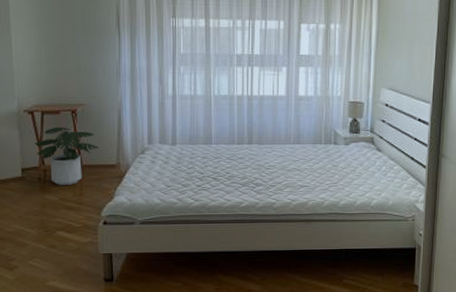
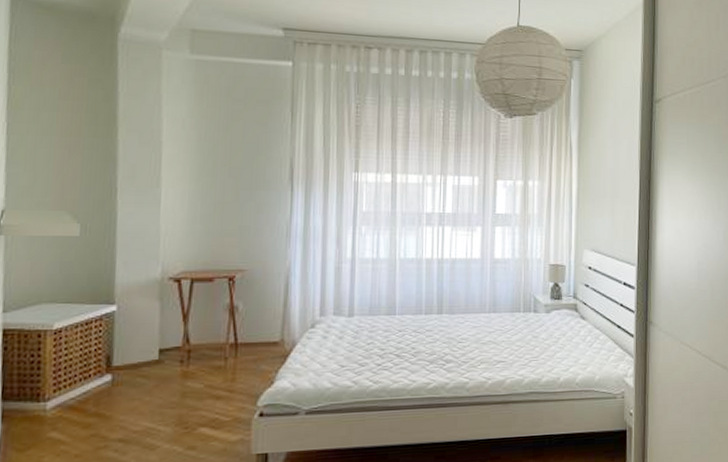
potted plant: present [35,127,98,185] -> none [179,297,259,369]

